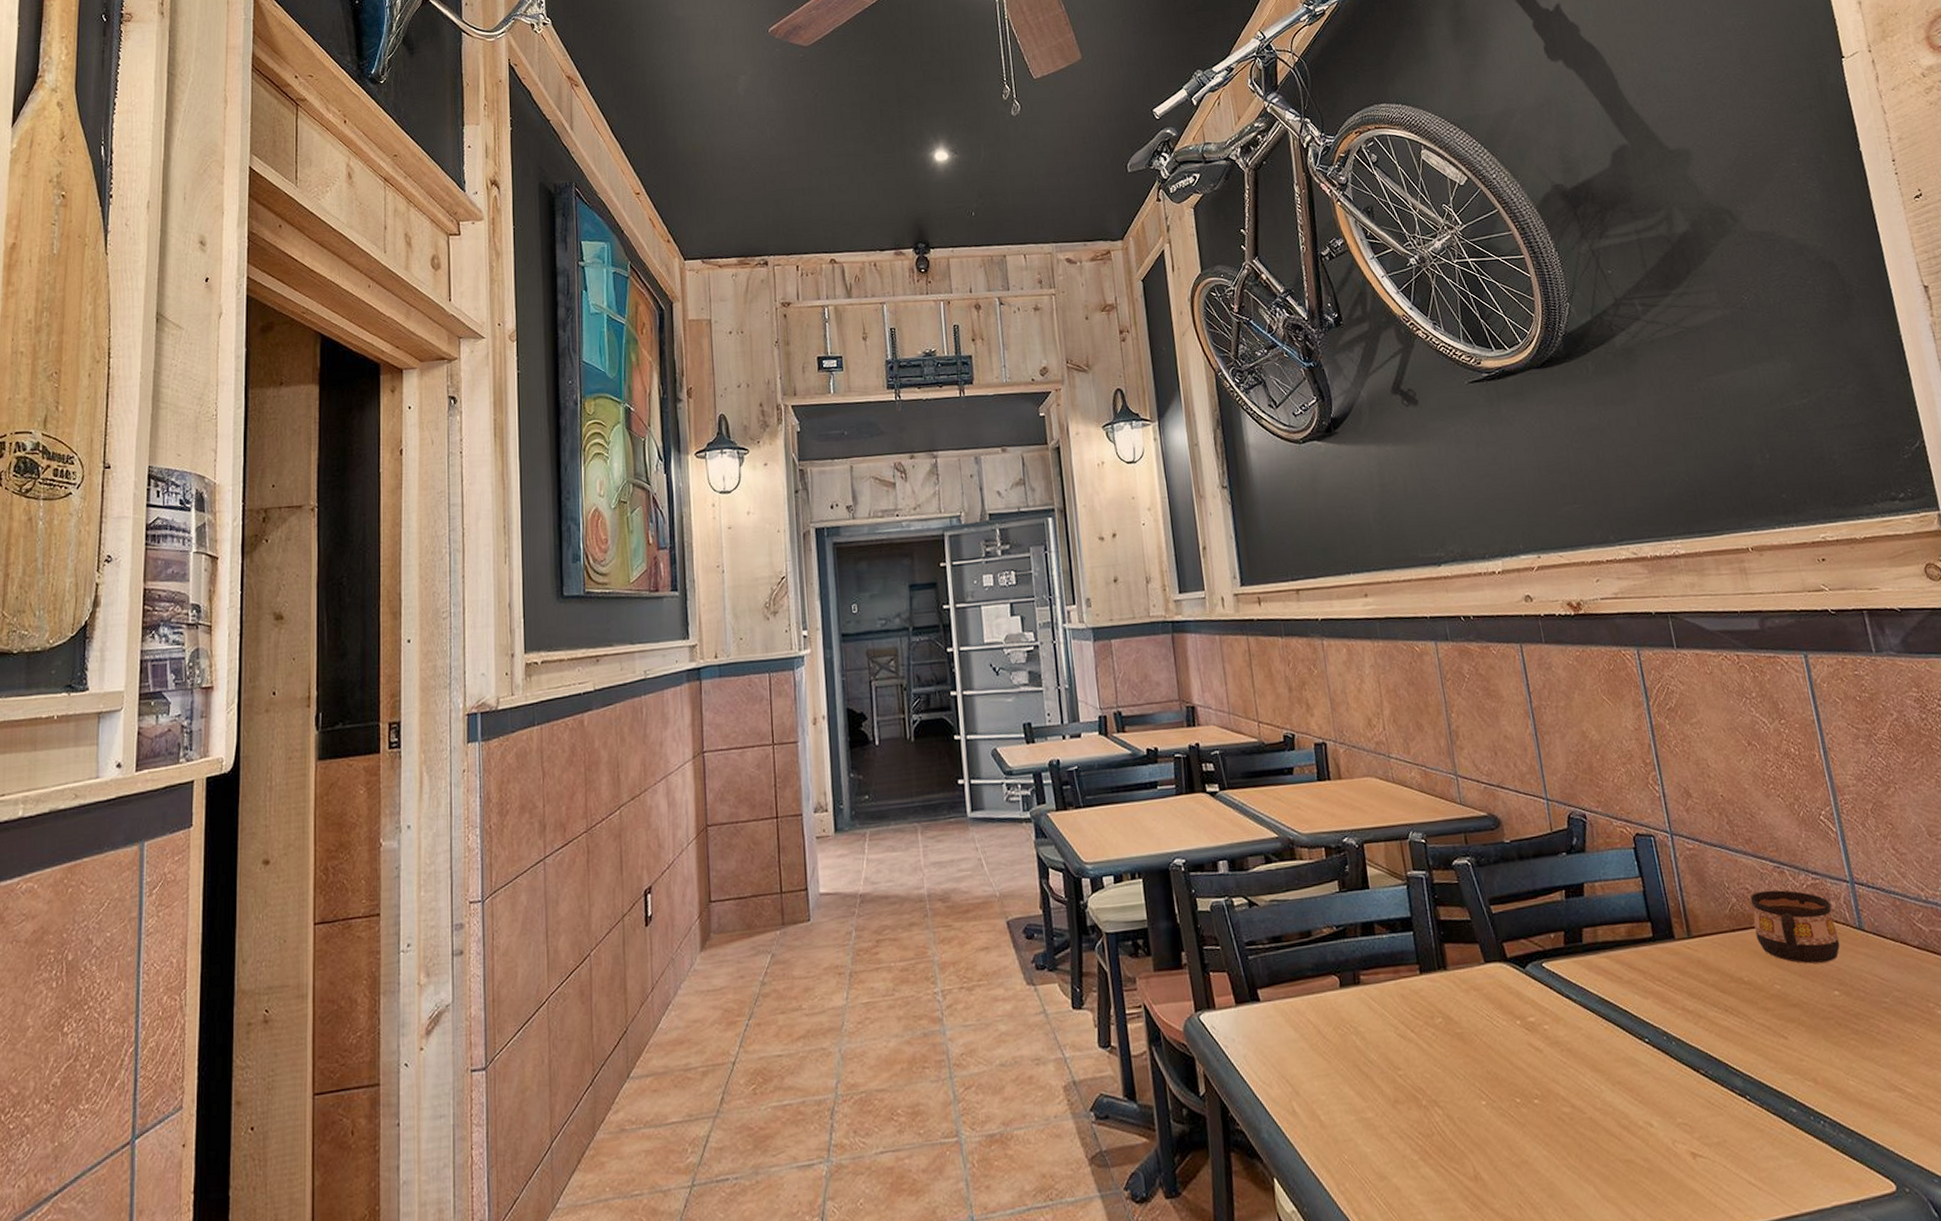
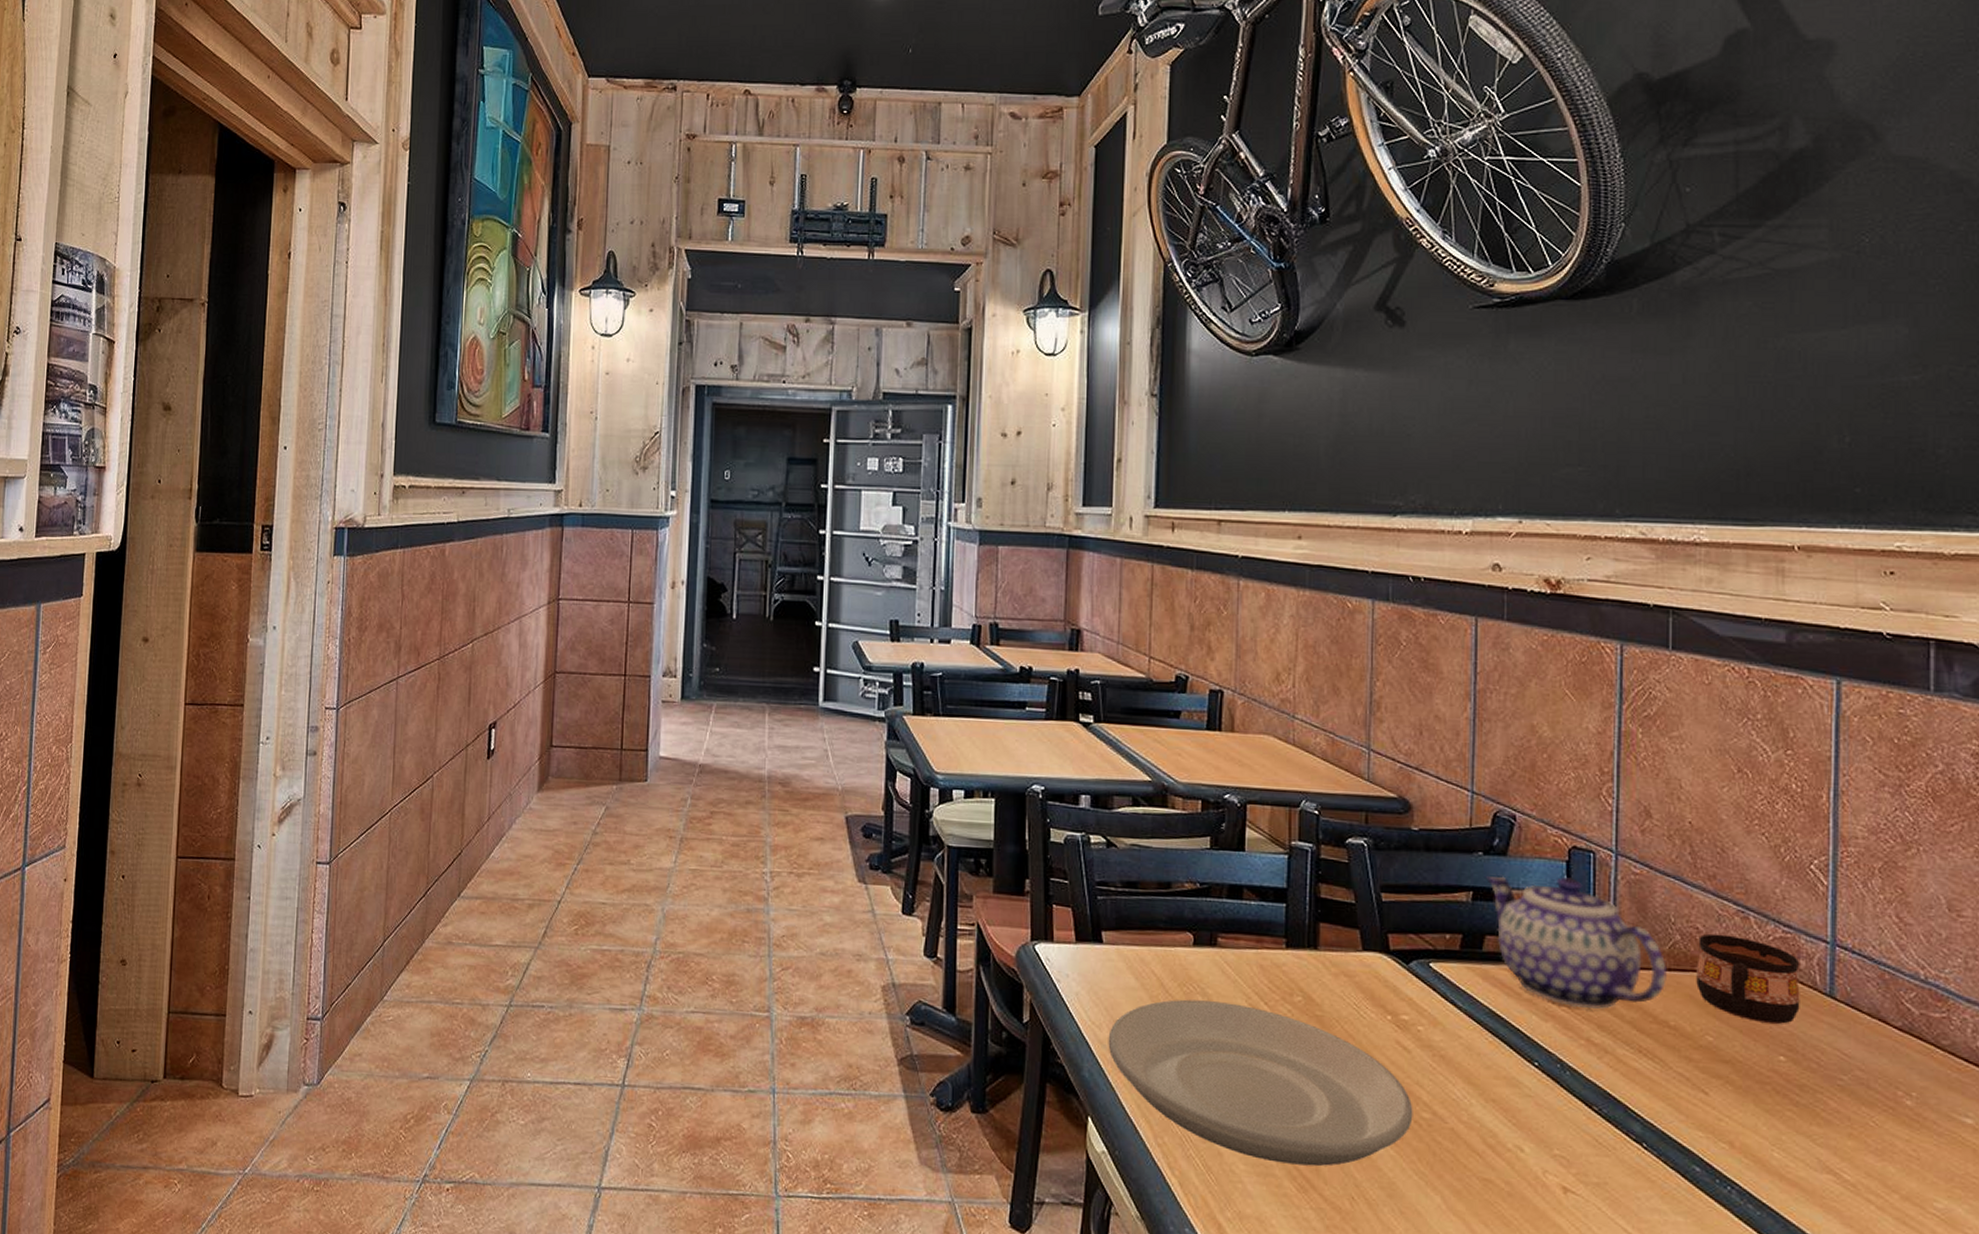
plate: none [1279,1036,1557,1186] -> present [1108,999,1413,1167]
teapot: none [1572,862,1734,981] -> present [1485,875,1668,1009]

